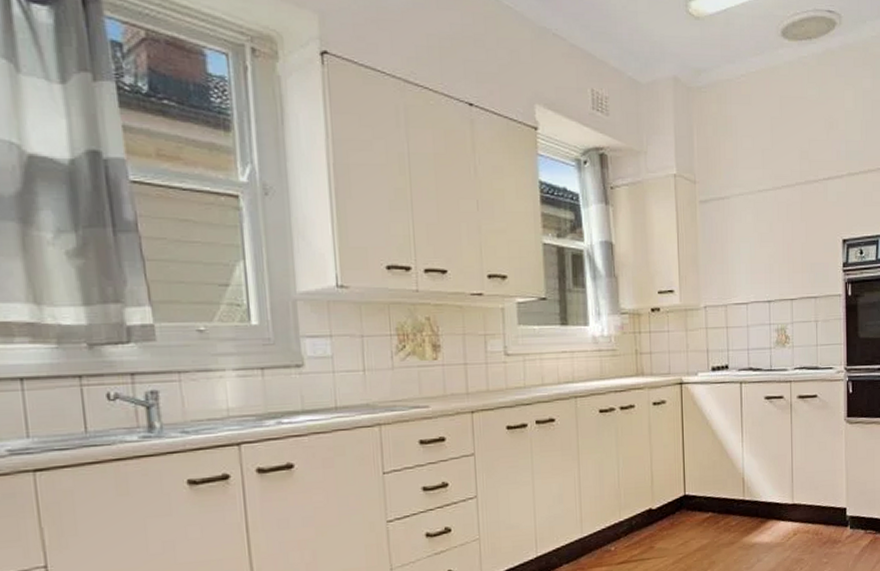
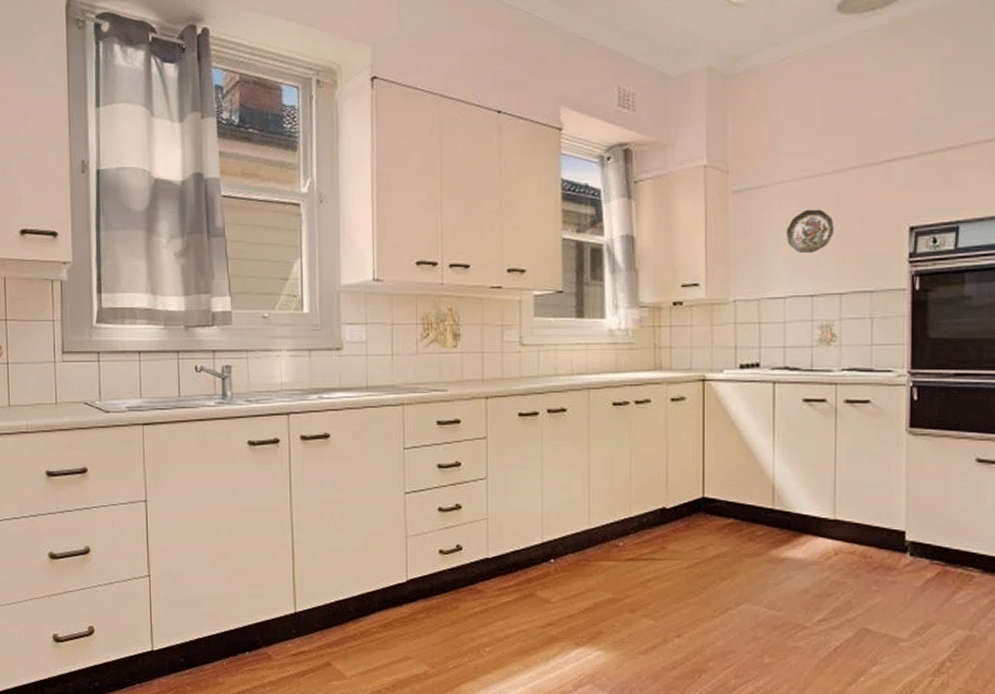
decorative plate: none [746,221,785,262] -> present [786,209,834,254]

